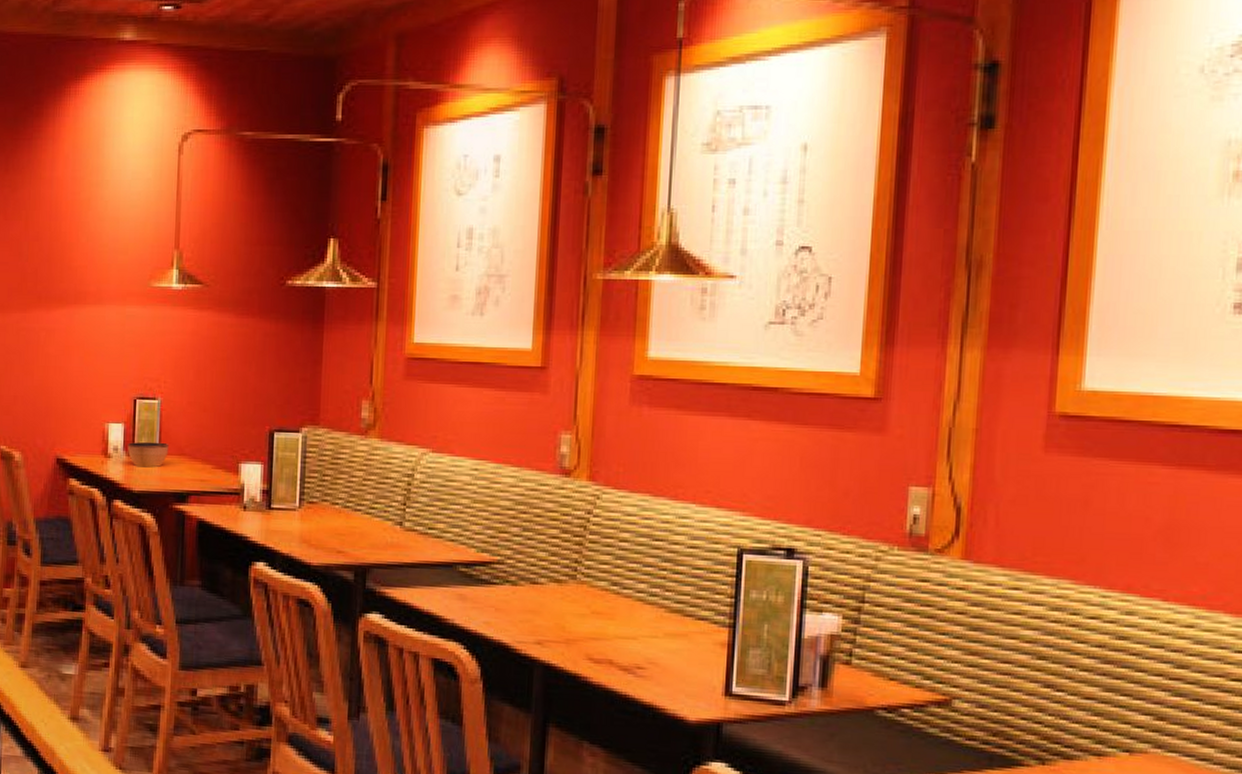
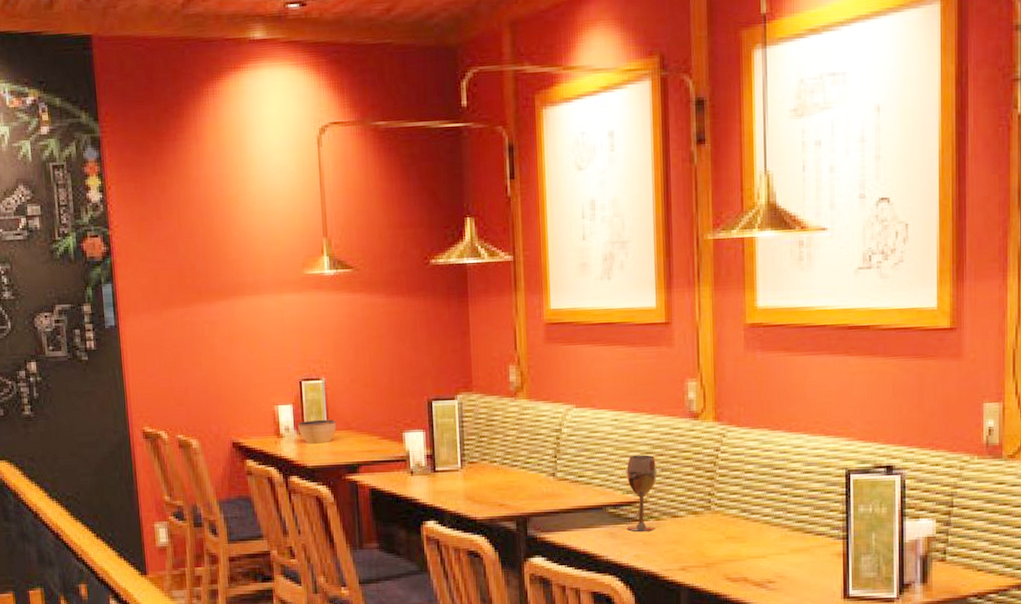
wine glass: none [479,510,519,597] -> present [627,454,657,532]

